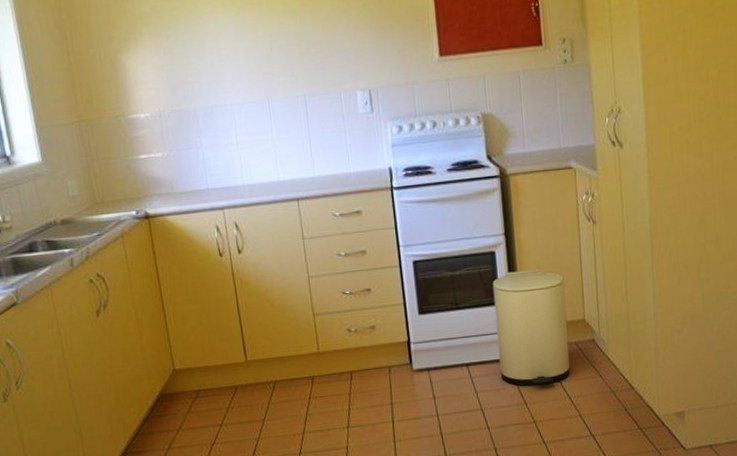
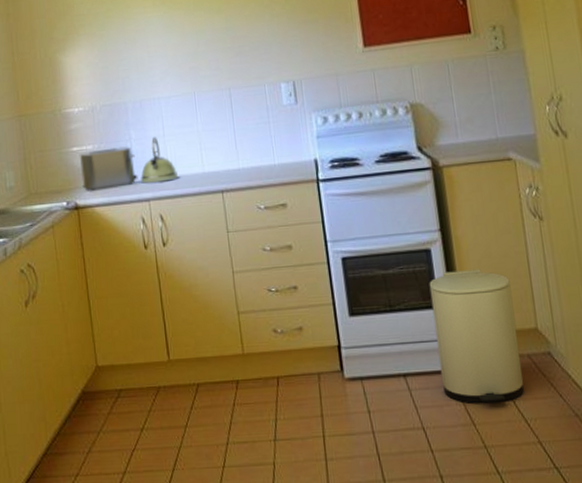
toaster: none [147,154,211,200] -> present [79,146,138,191]
kettle: none [214,144,254,193] -> present [141,137,179,184]

